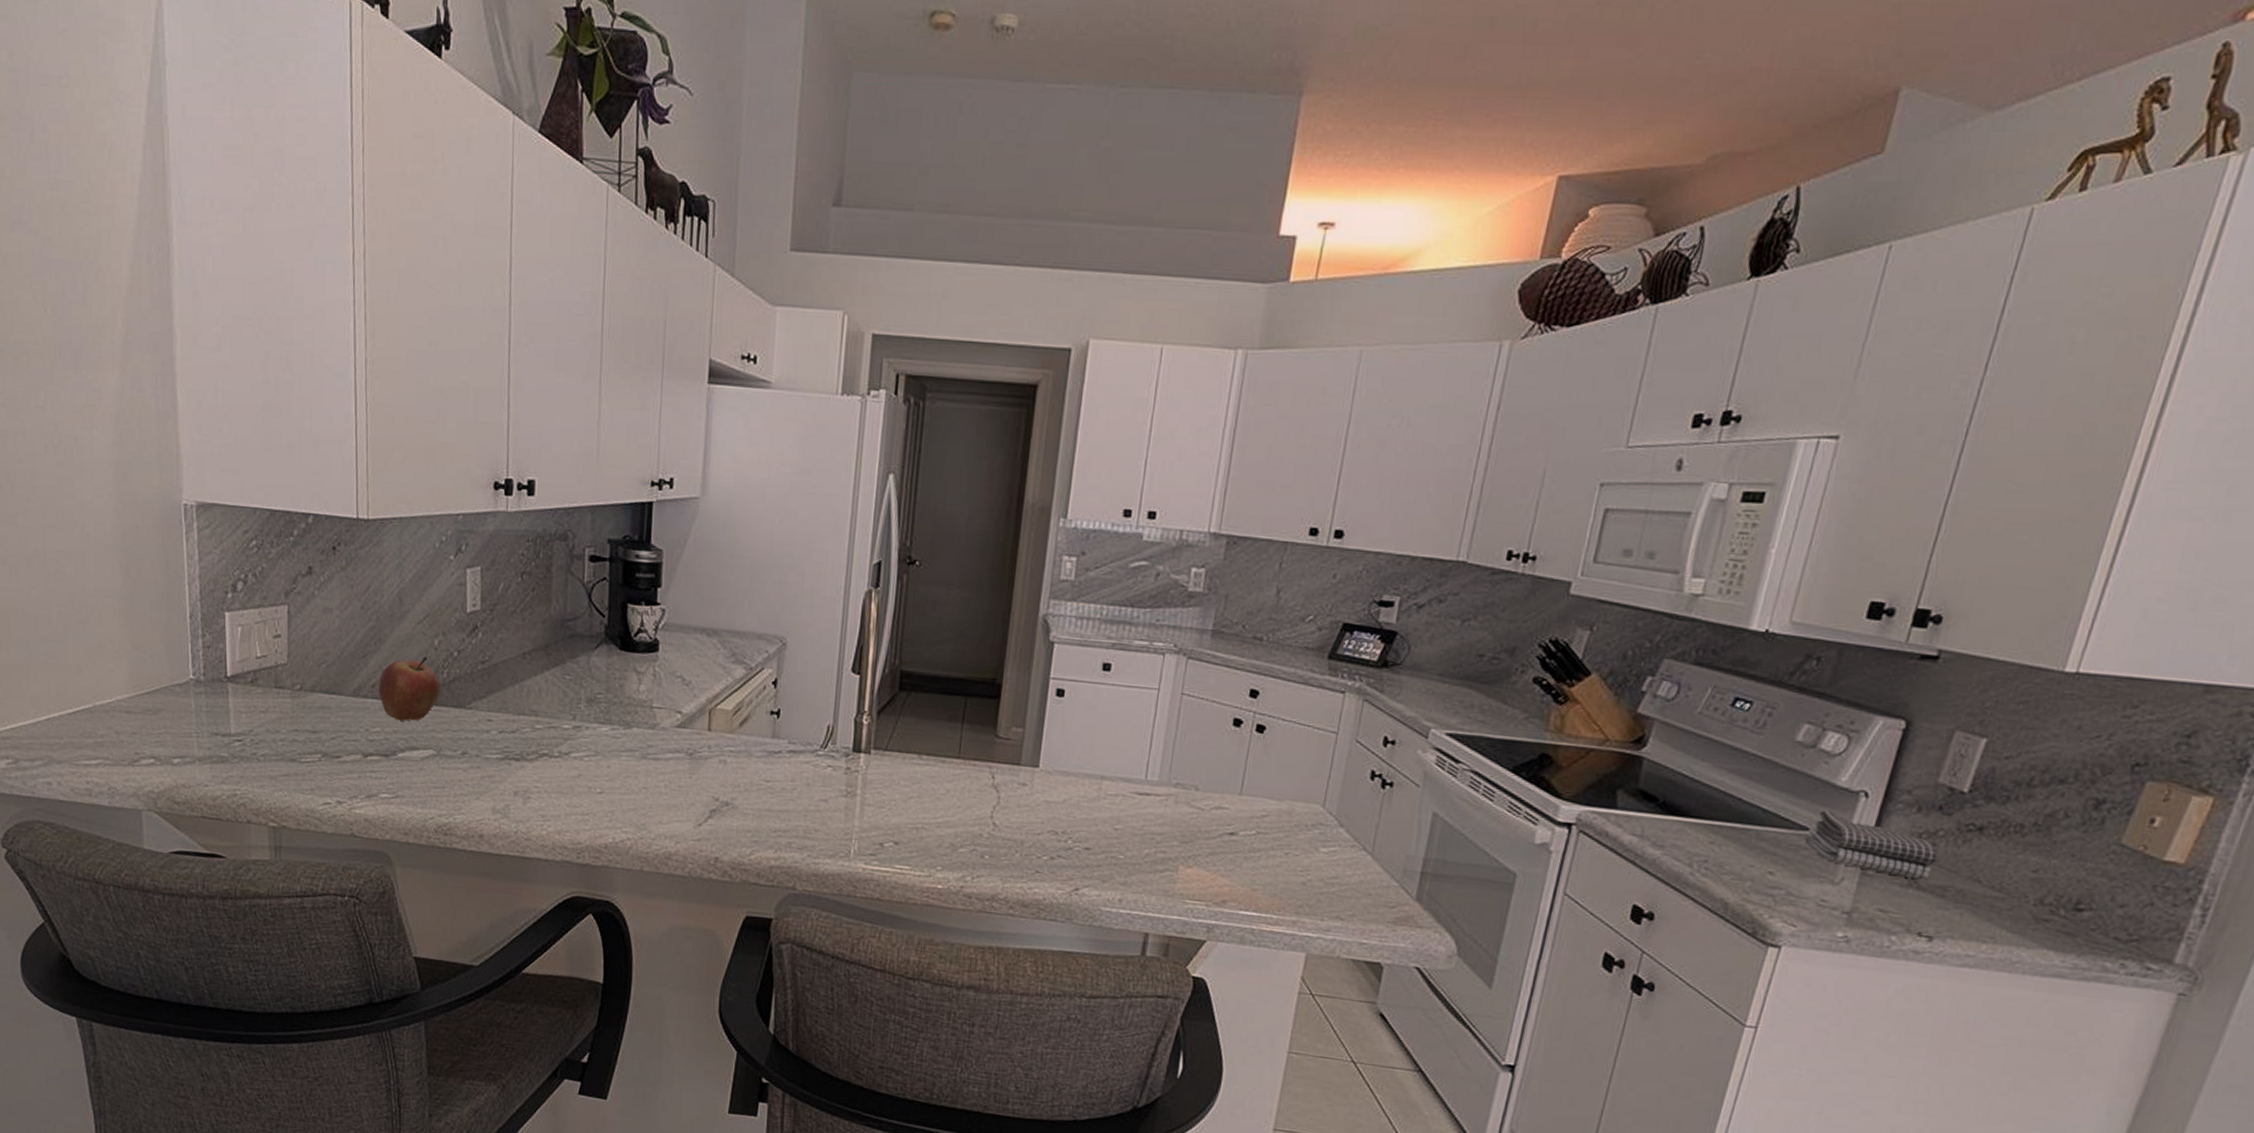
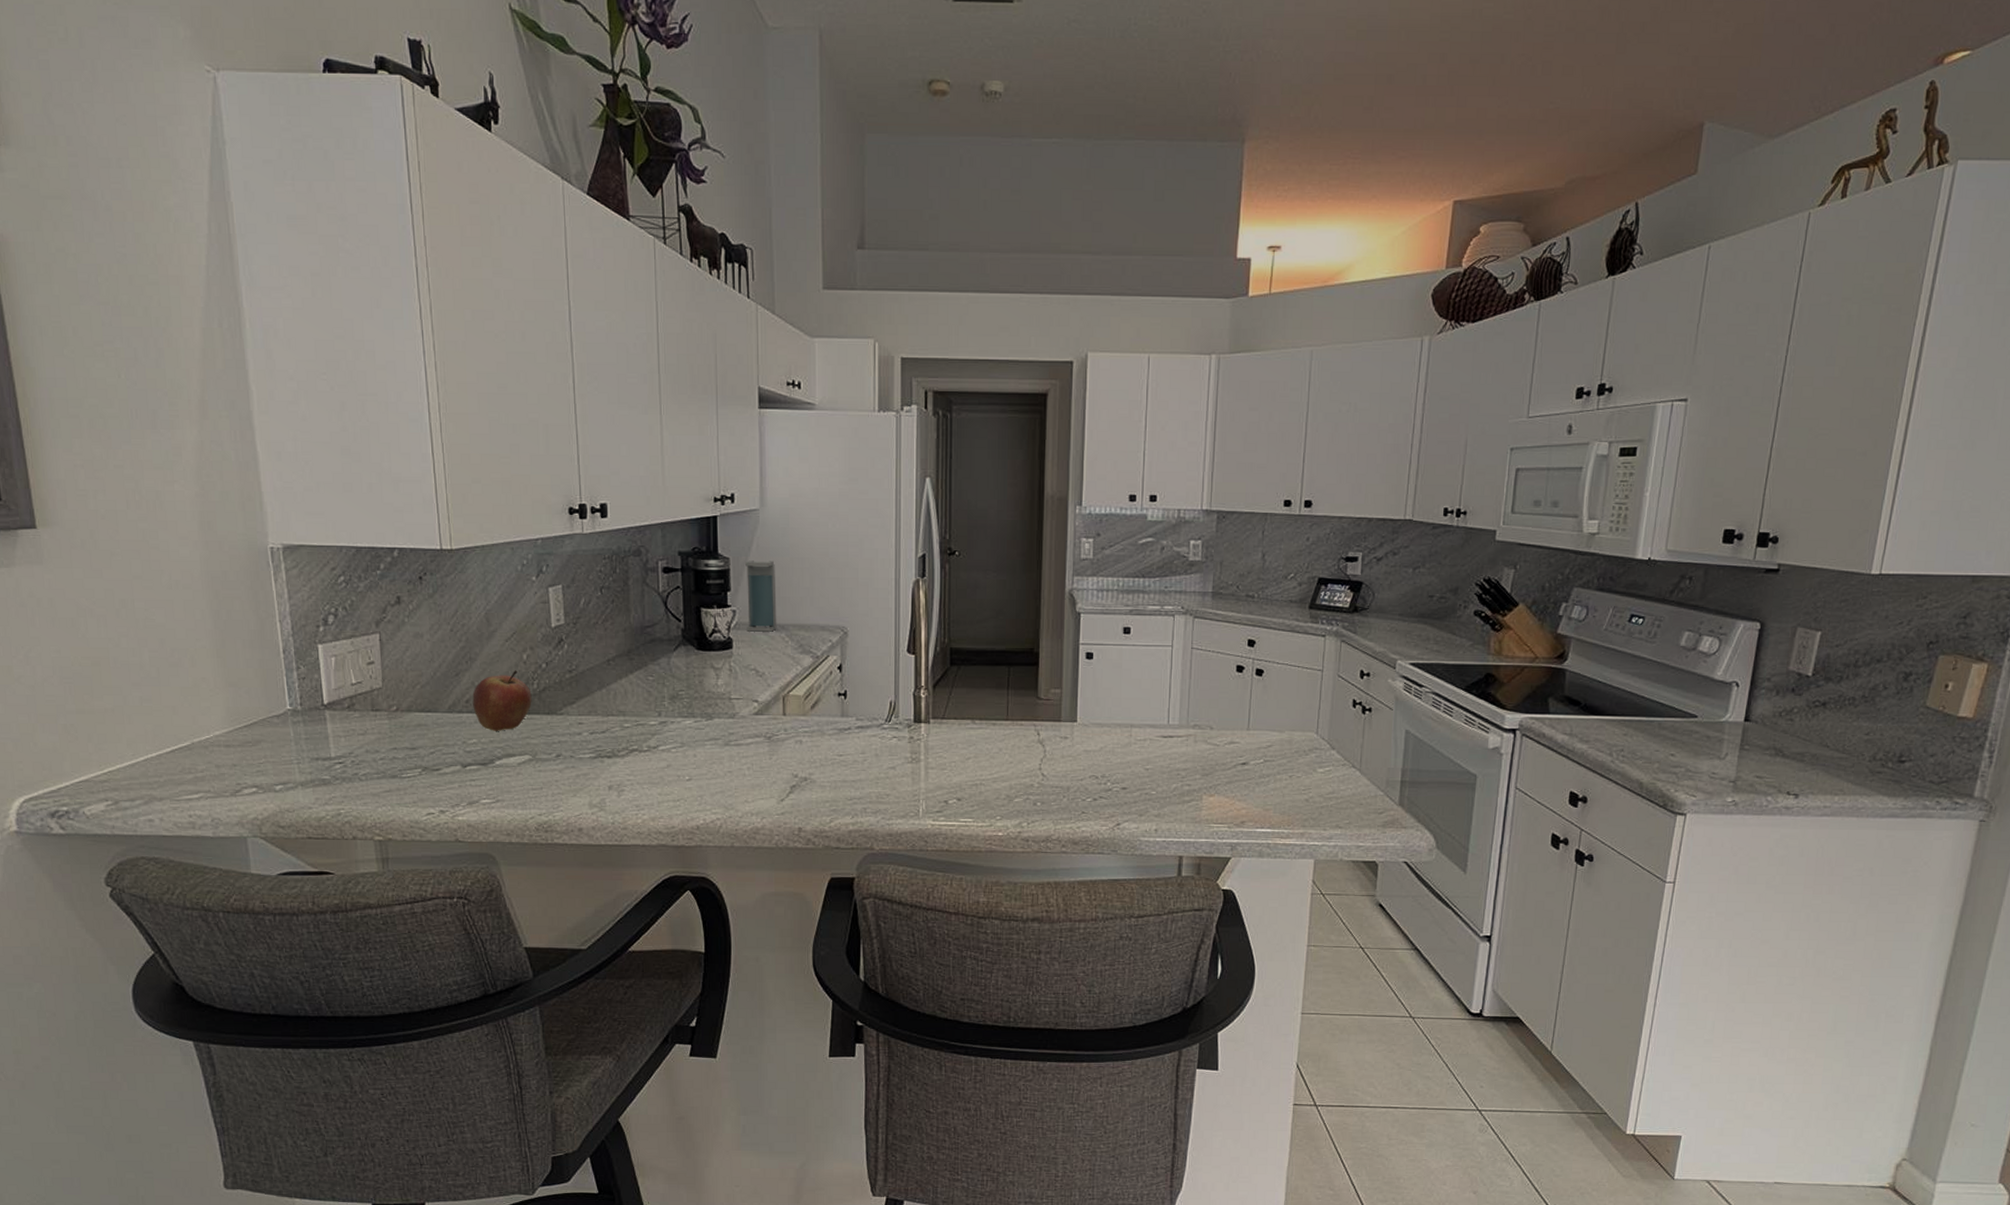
soap dispenser: none [675,554,712,637] -> present [745,560,777,632]
towel: present [1804,810,1938,880] -> none [1694,700,1795,749]

